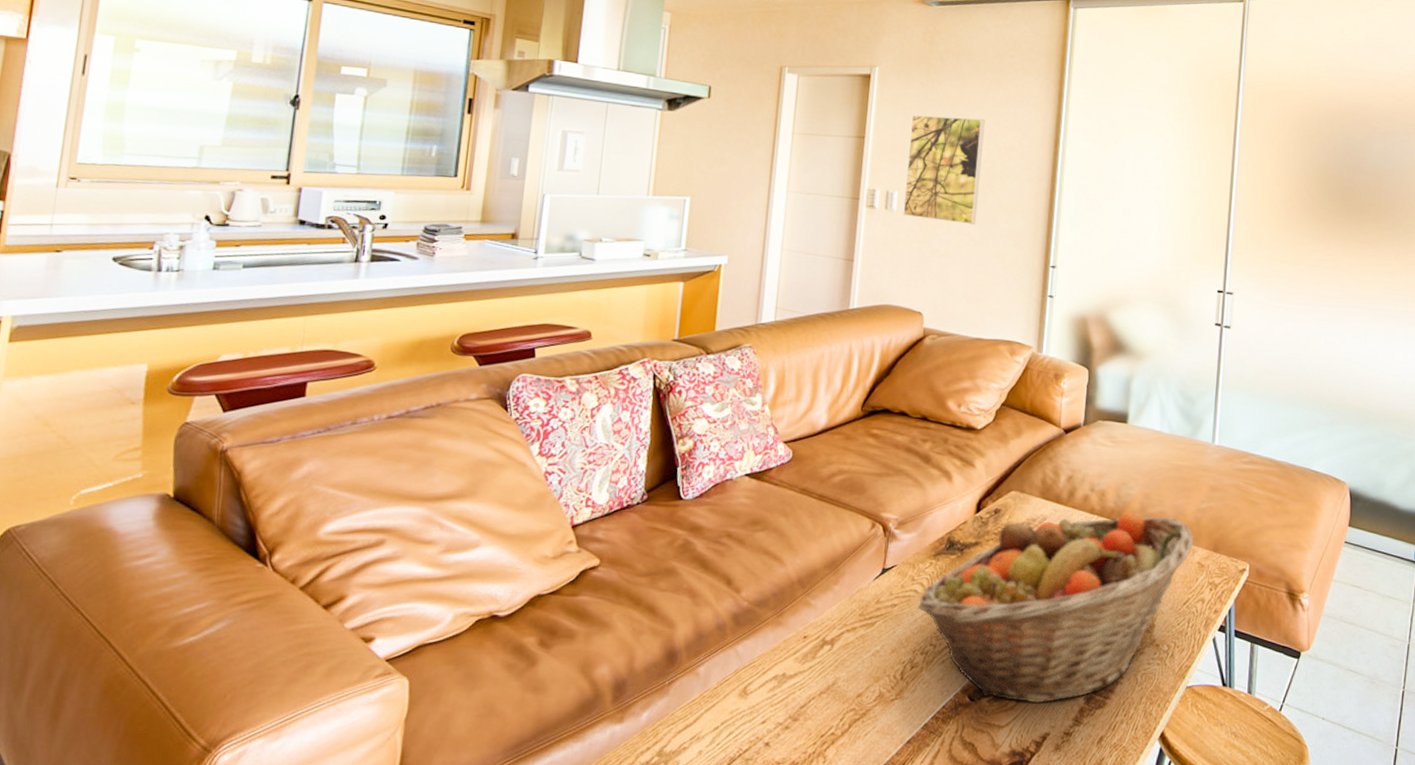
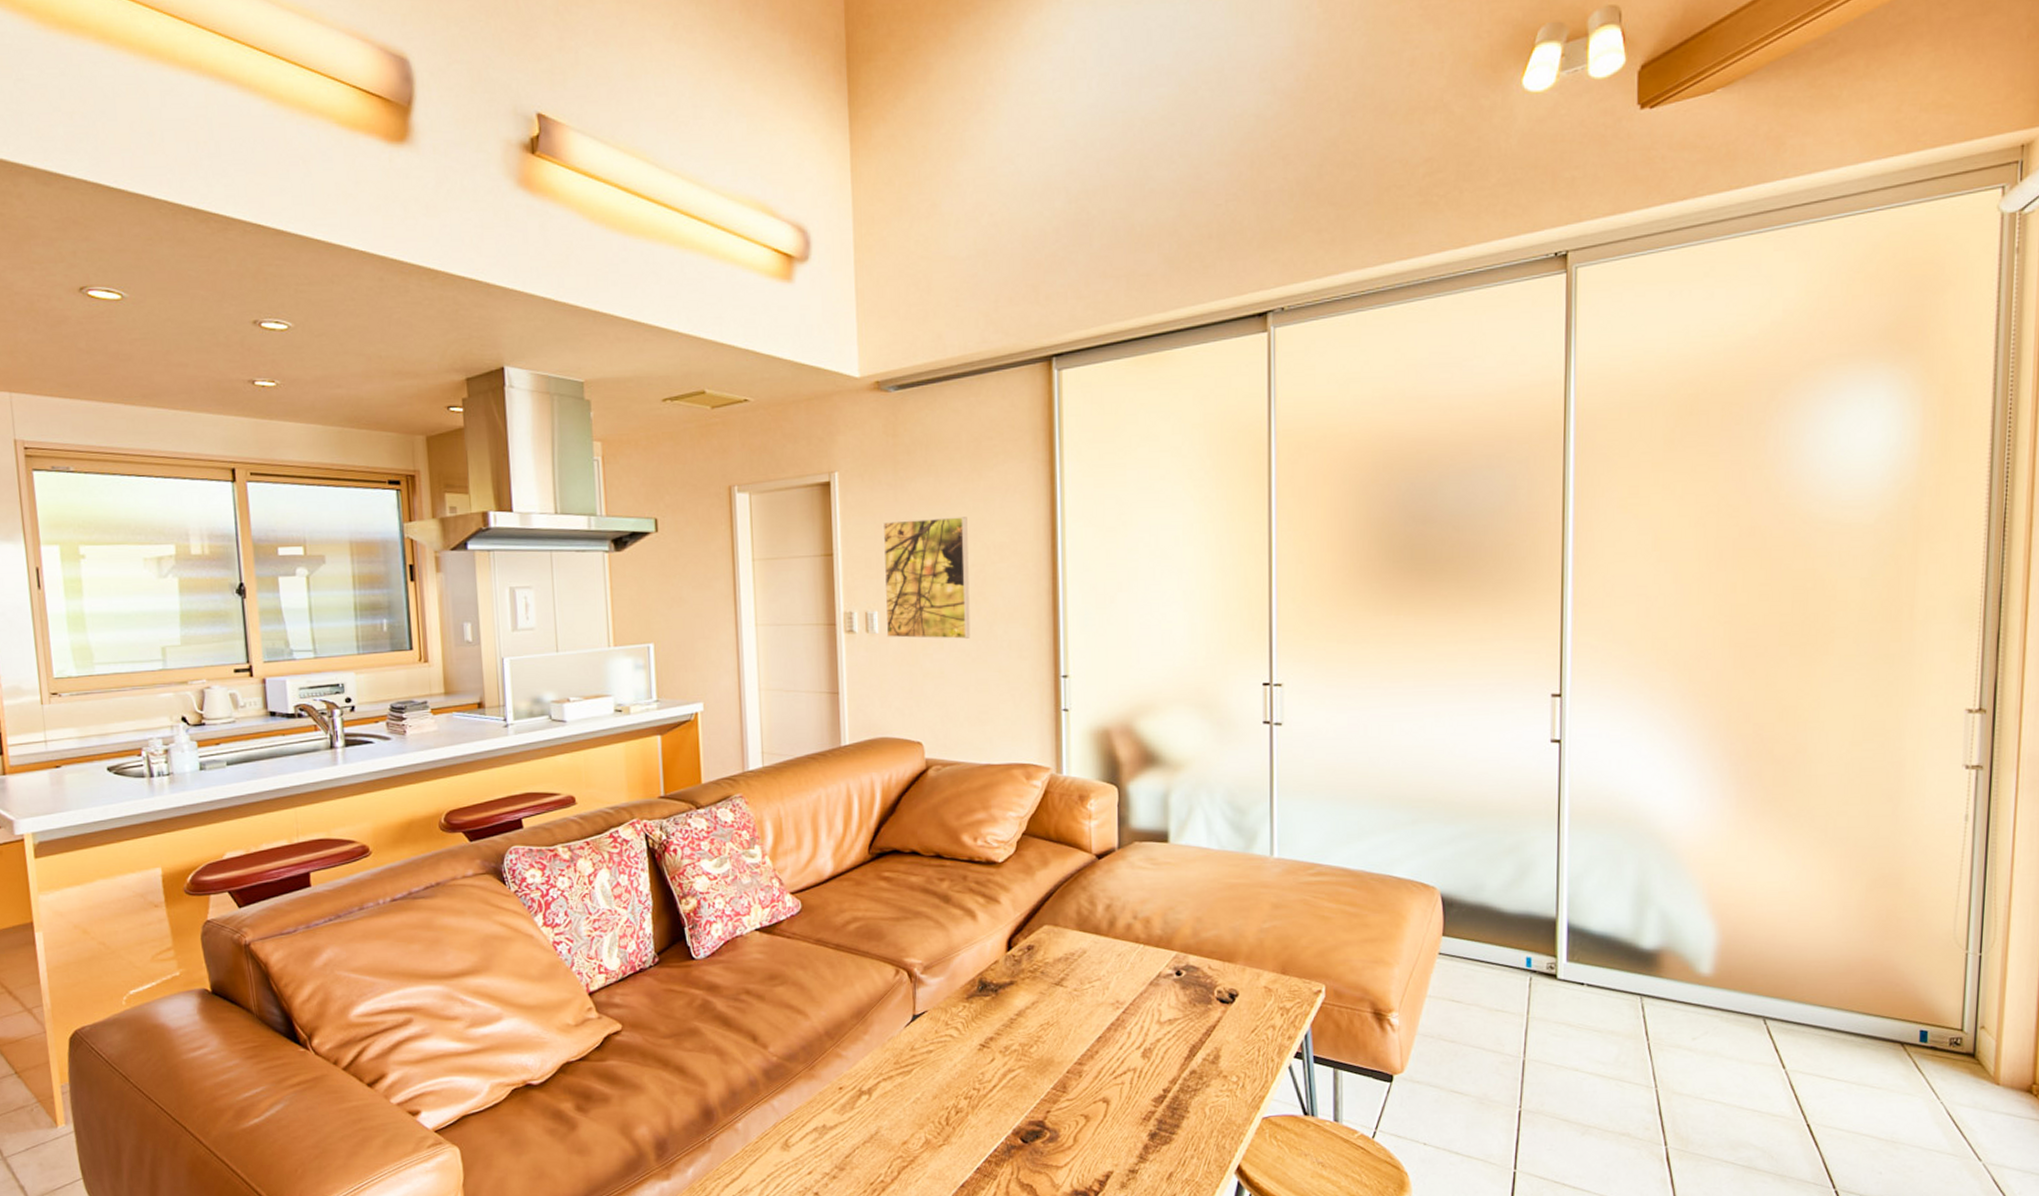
fruit basket: present [918,511,1193,704] -> none [956,937,1257,1143]

